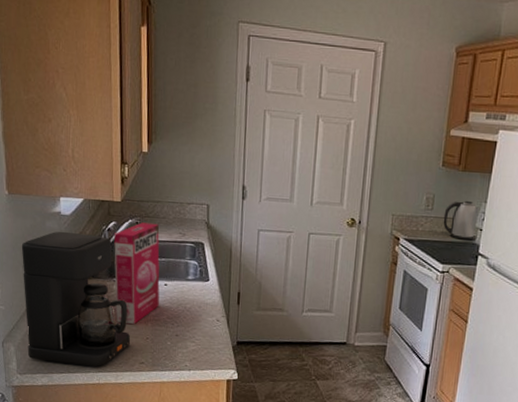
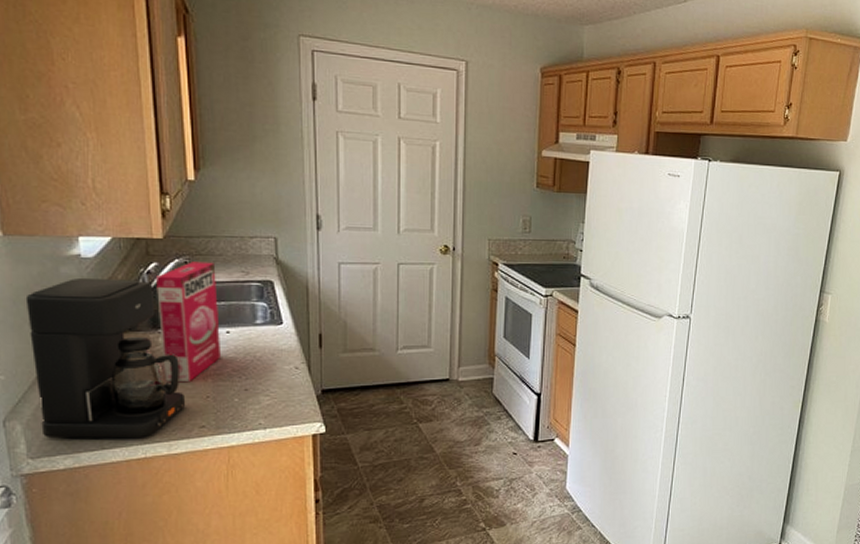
kettle: present [443,200,480,241] -> none [542,221,578,262]

